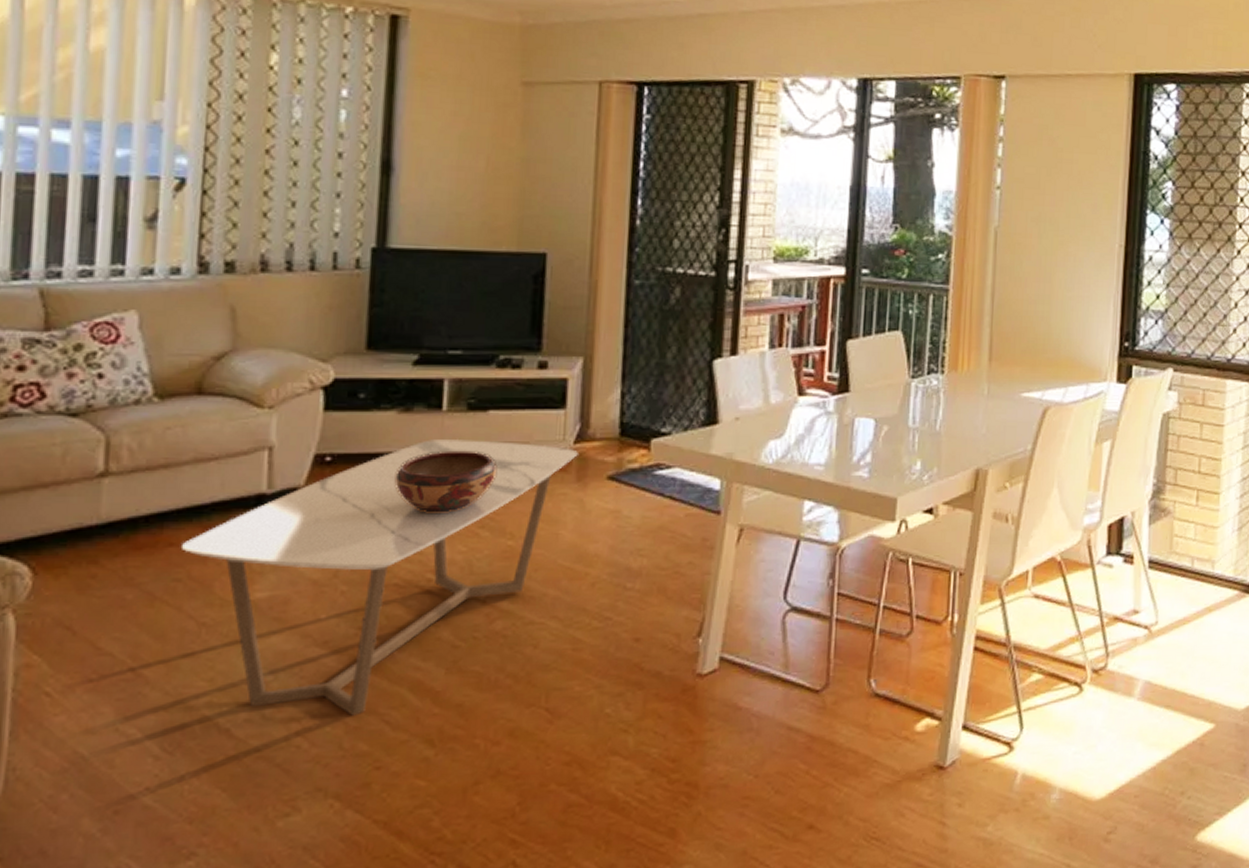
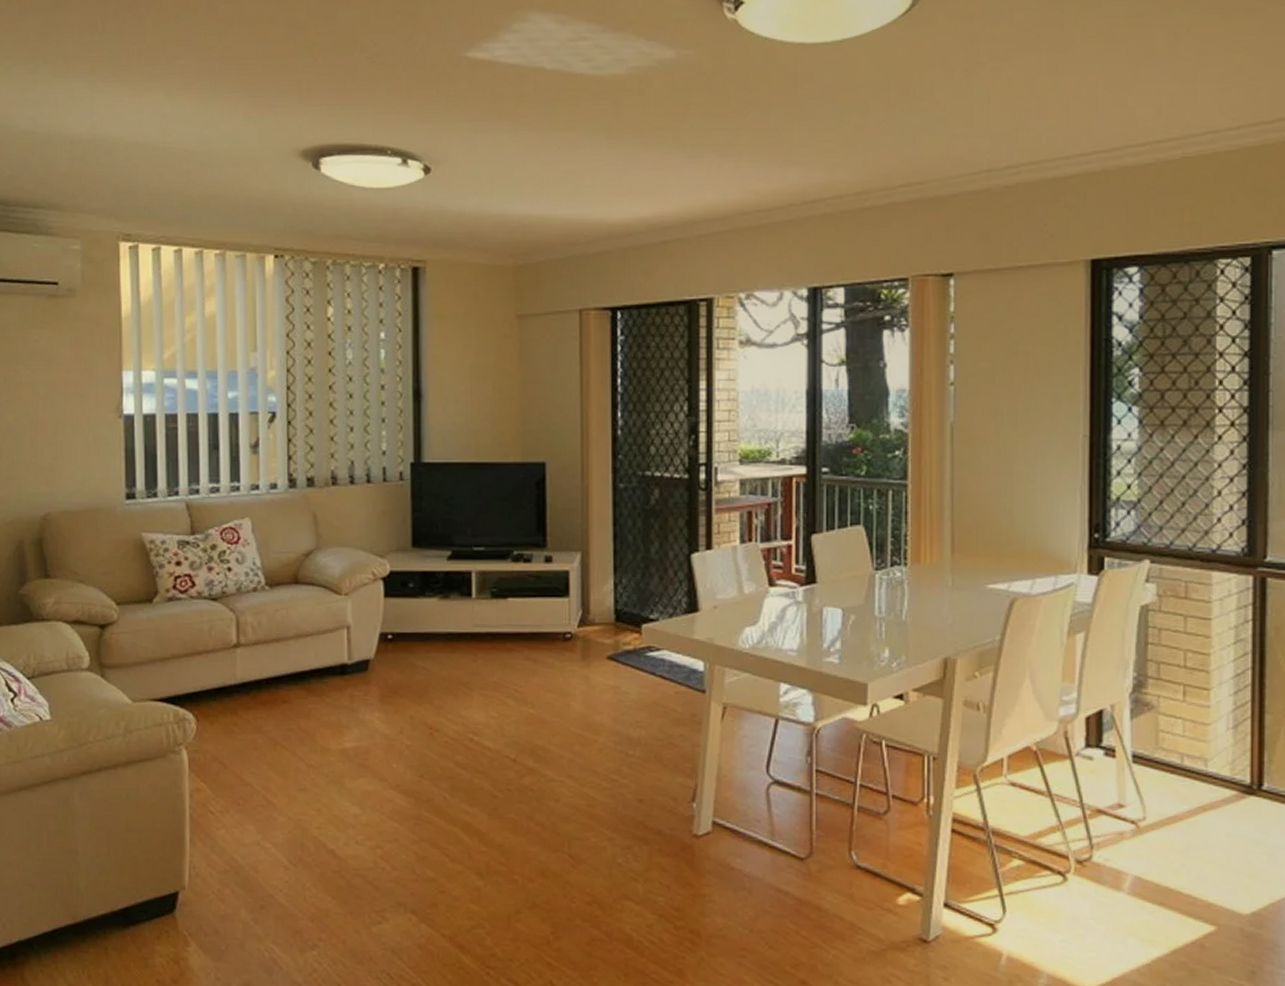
coffee table: present [180,438,578,716] -> none [291,621,582,848]
decorative bowl: present [394,450,497,512] -> none [440,631,518,683]

